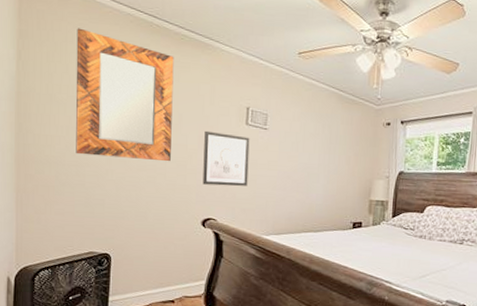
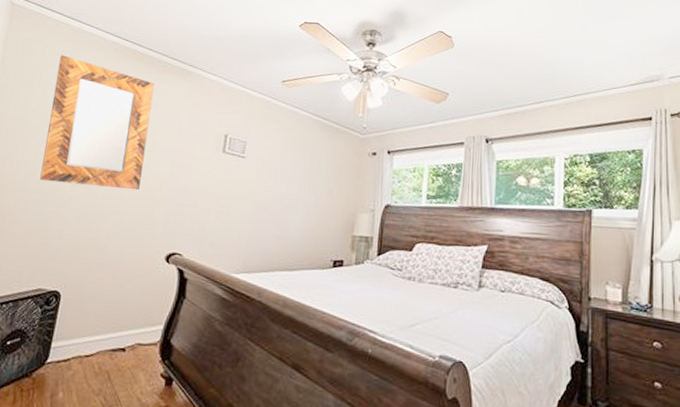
wall art: present [203,130,250,187] -> none [171,158,226,218]

